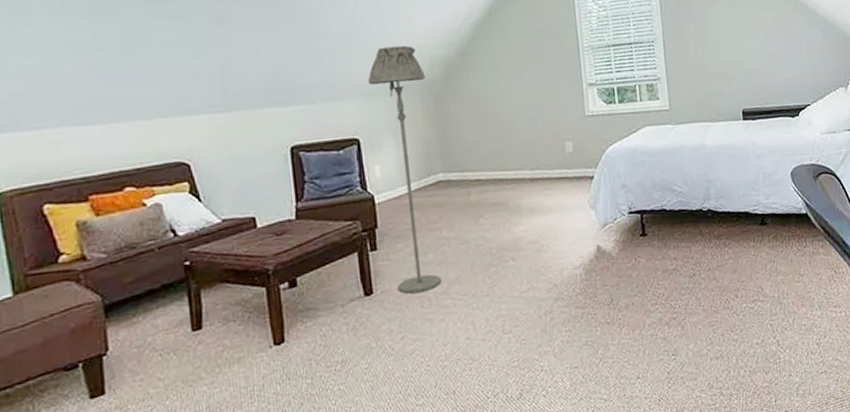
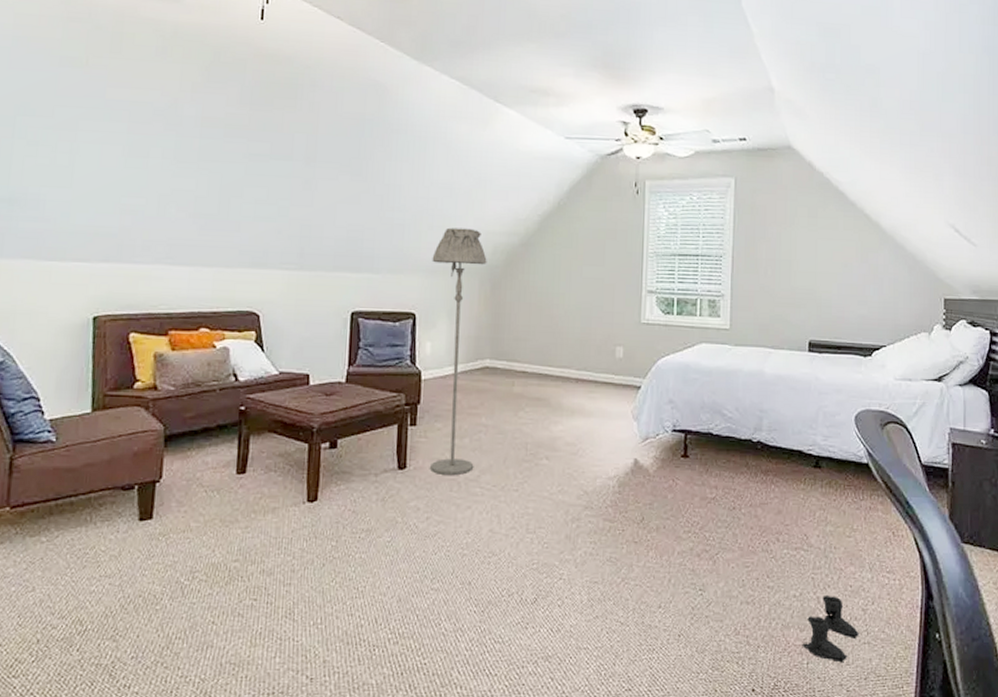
boots: none [769,336,817,394] -> present [802,596,859,663]

